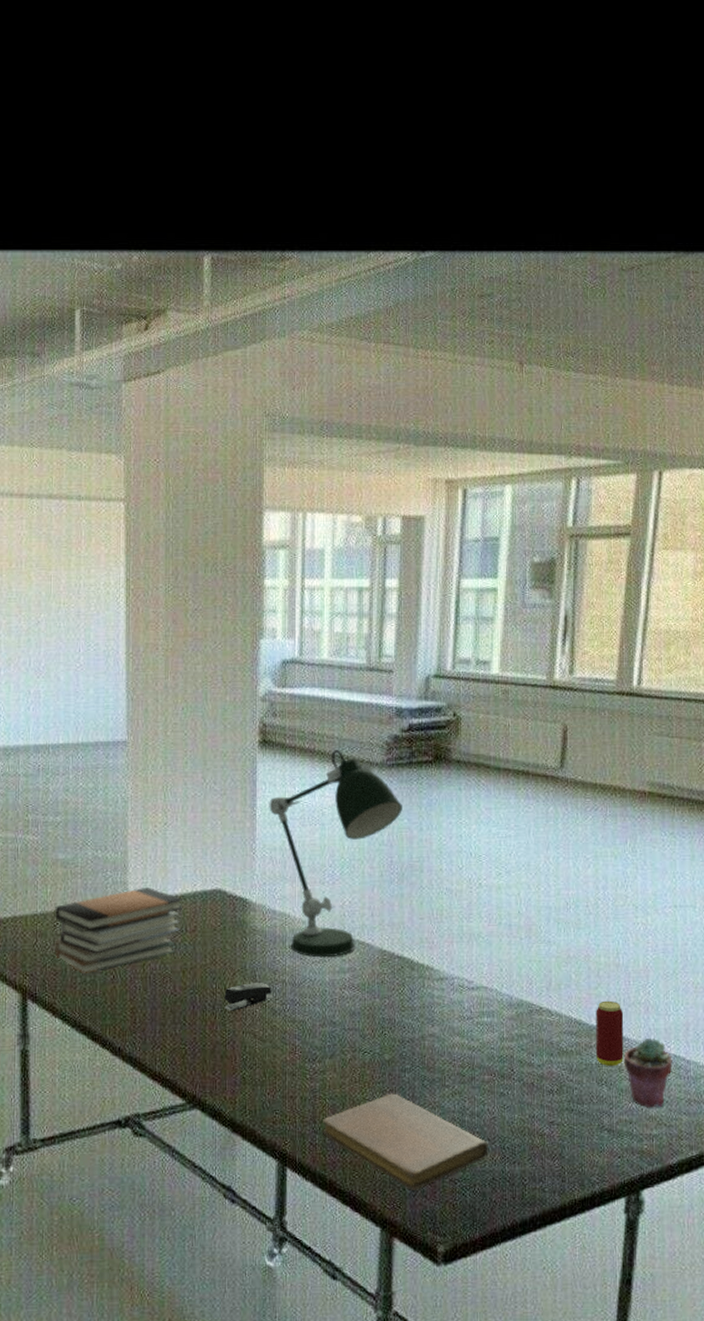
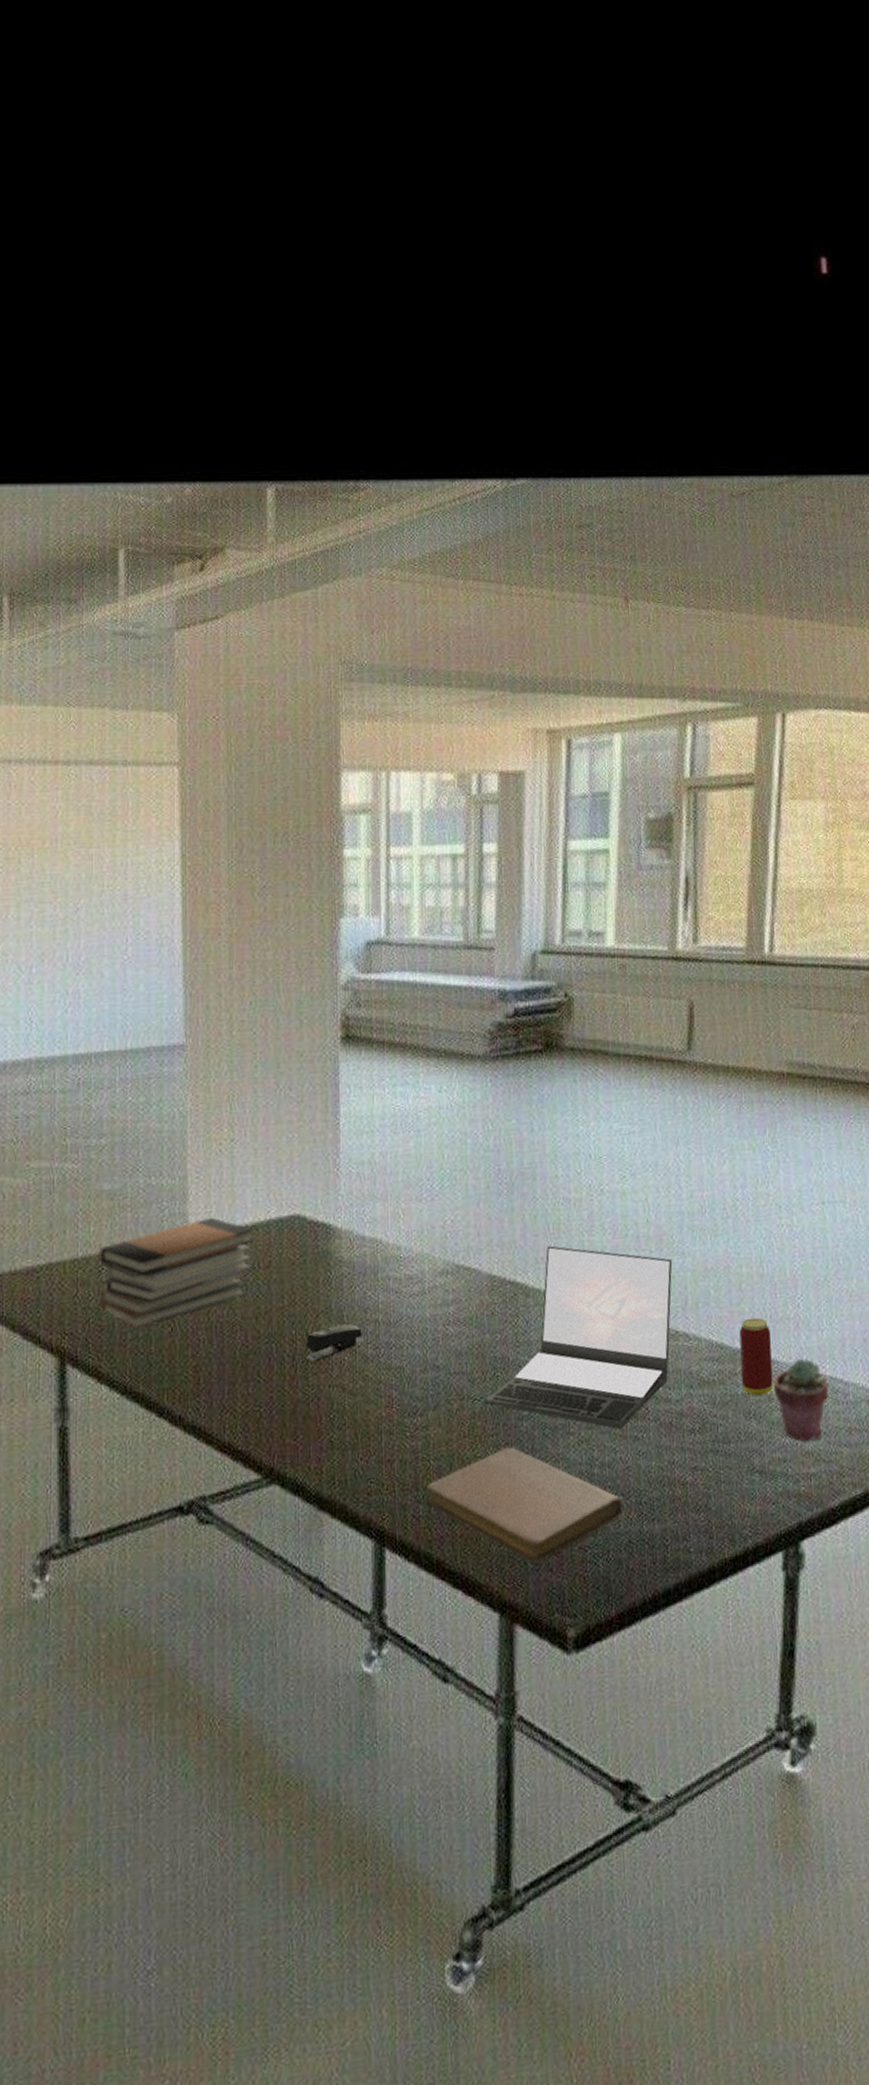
desk lamp: present [269,750,402,958] -> none [354,1042,510,1290]
laptop: none [373,928,540,1086] -> present [485,1246,673,1430]

